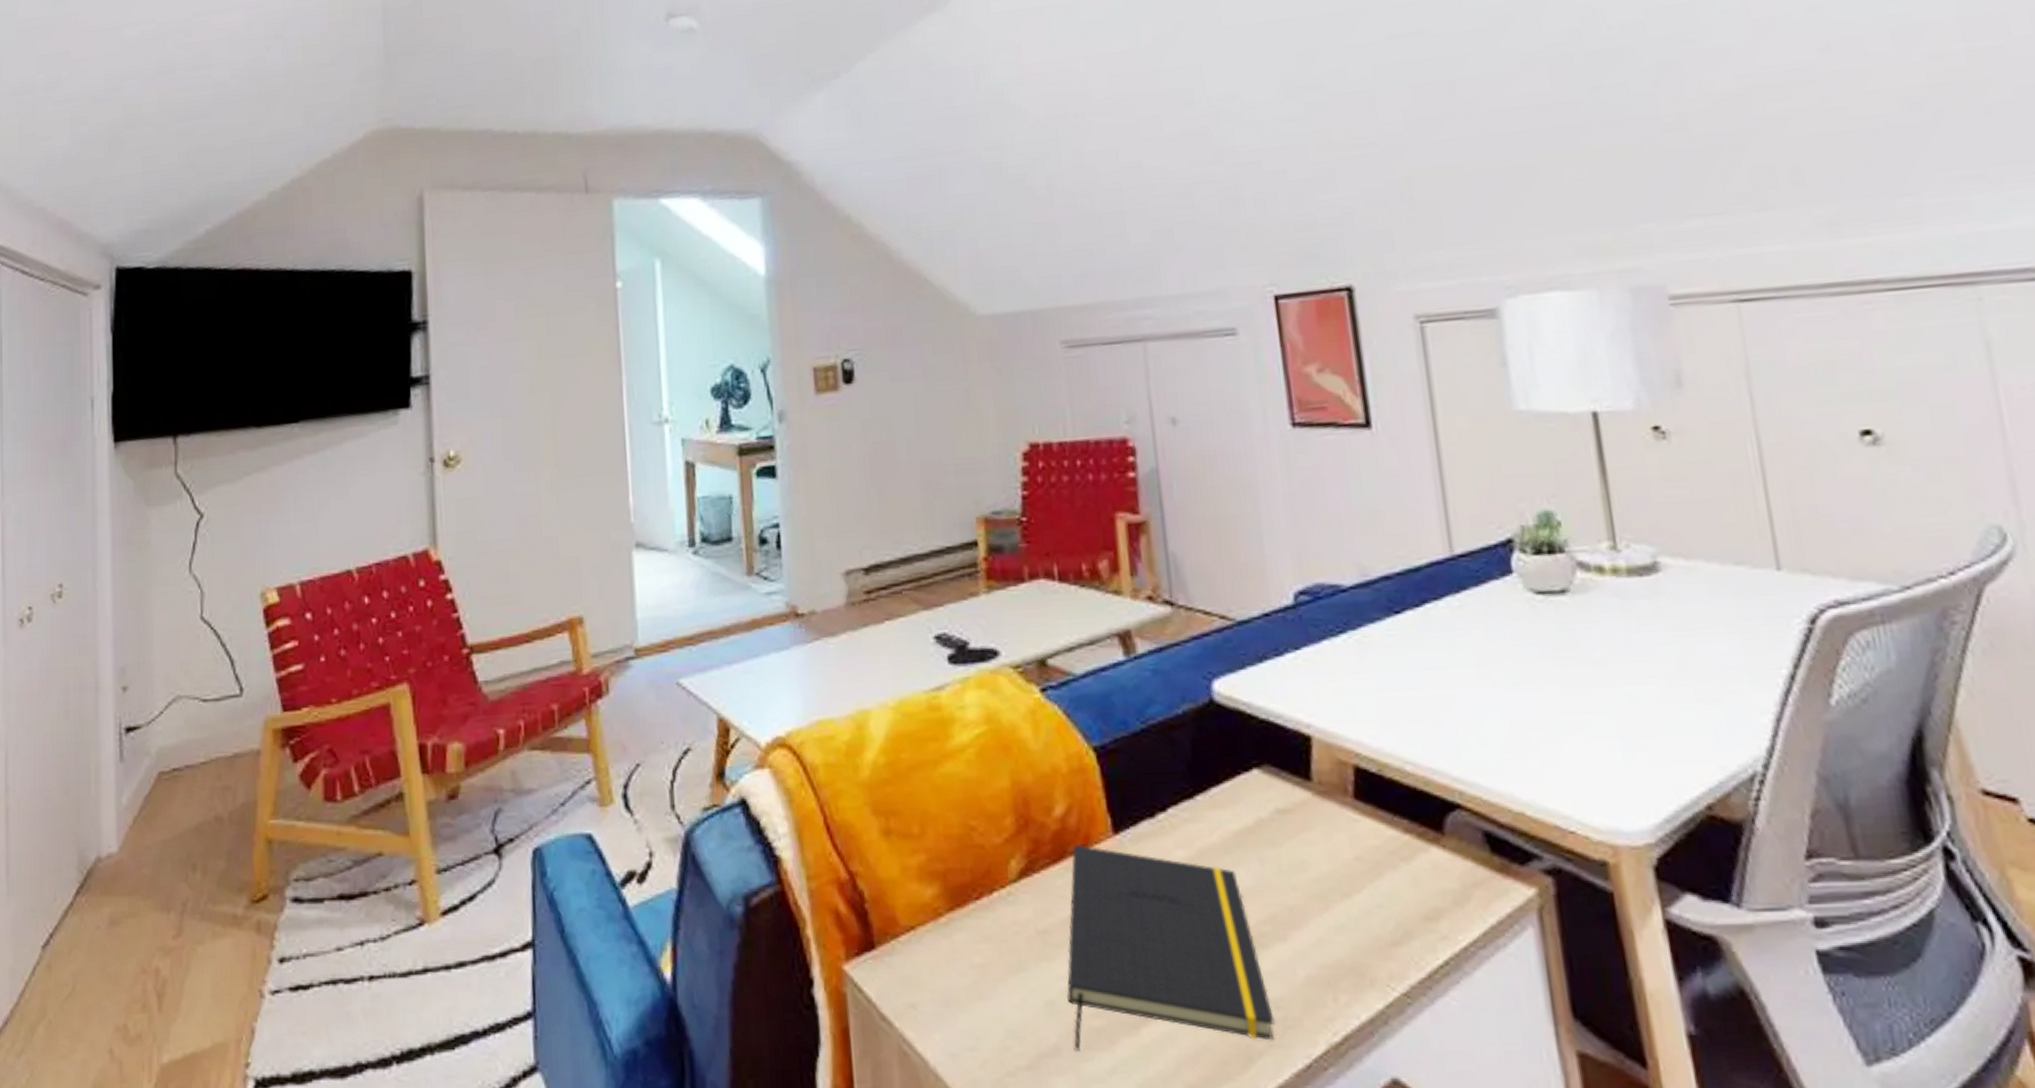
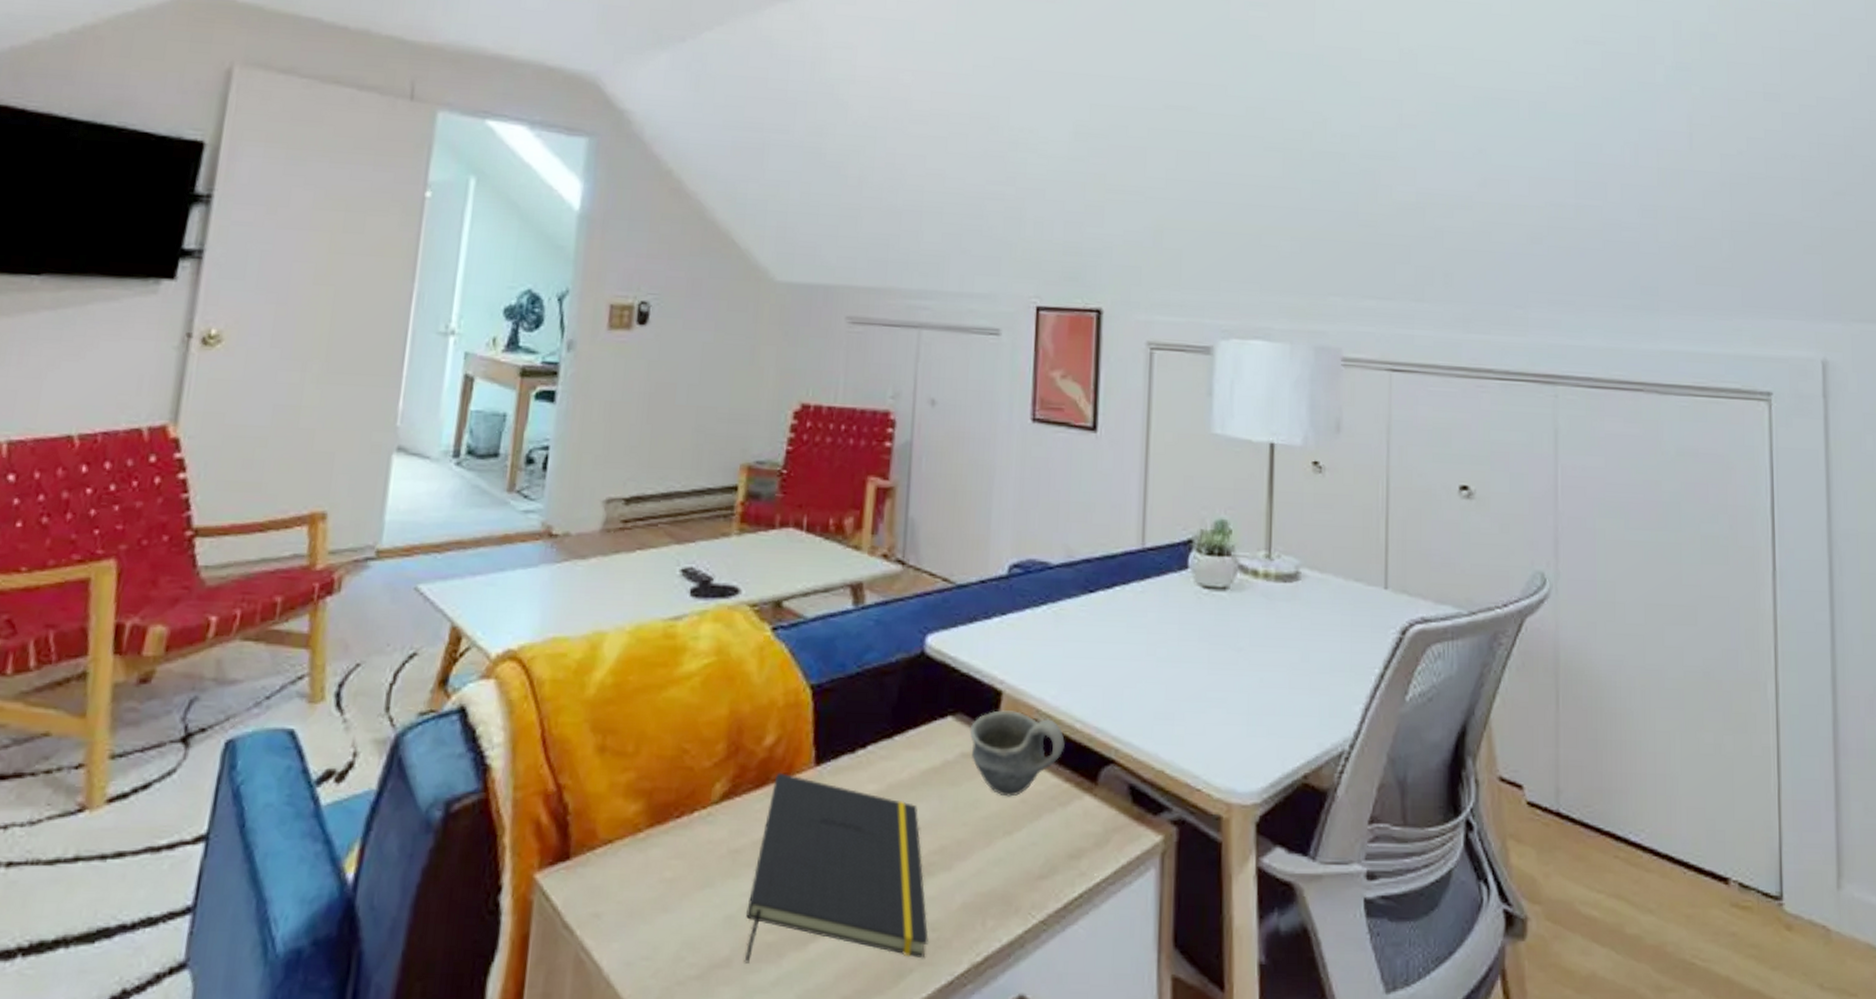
cup: none [1280,757,1397,855] -> present [969,710,1065,797]

